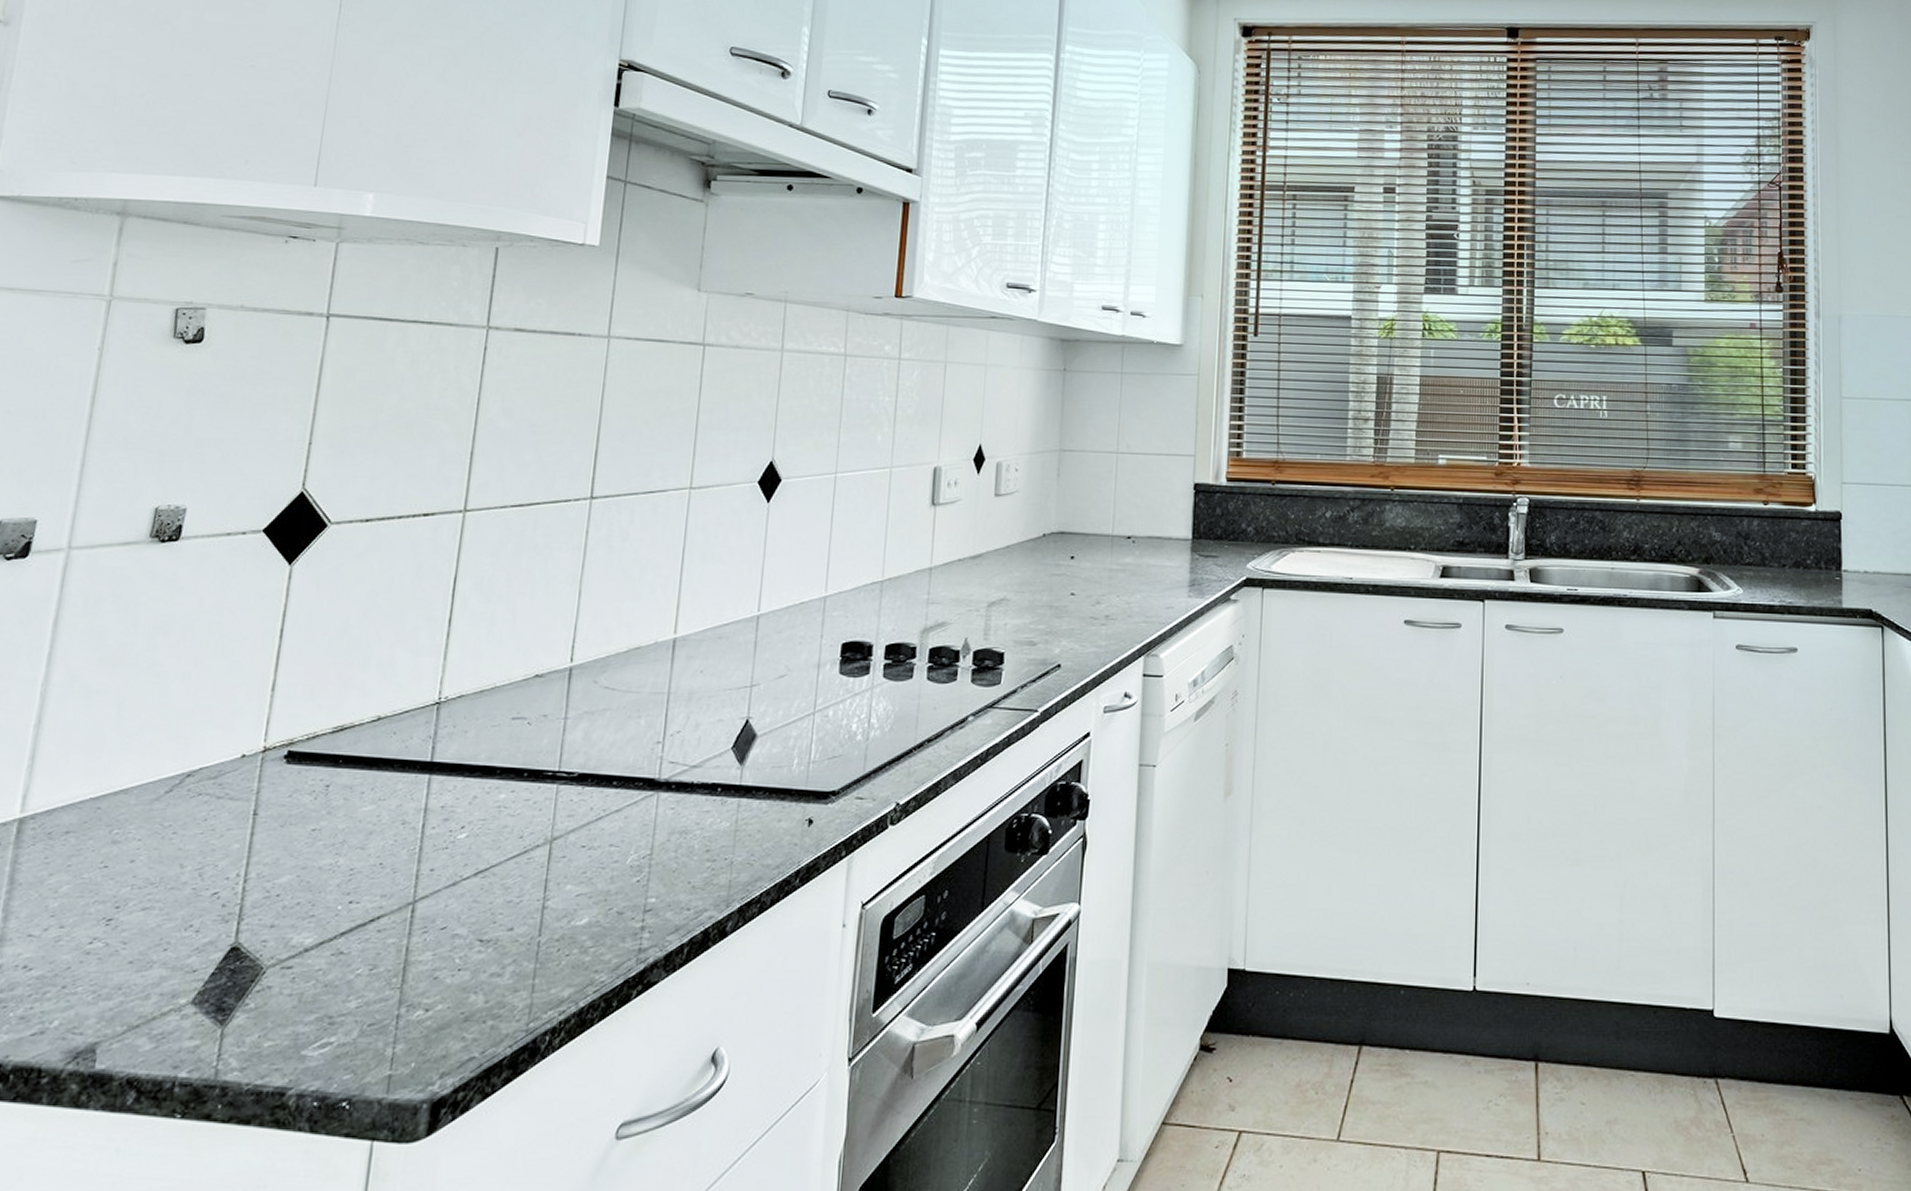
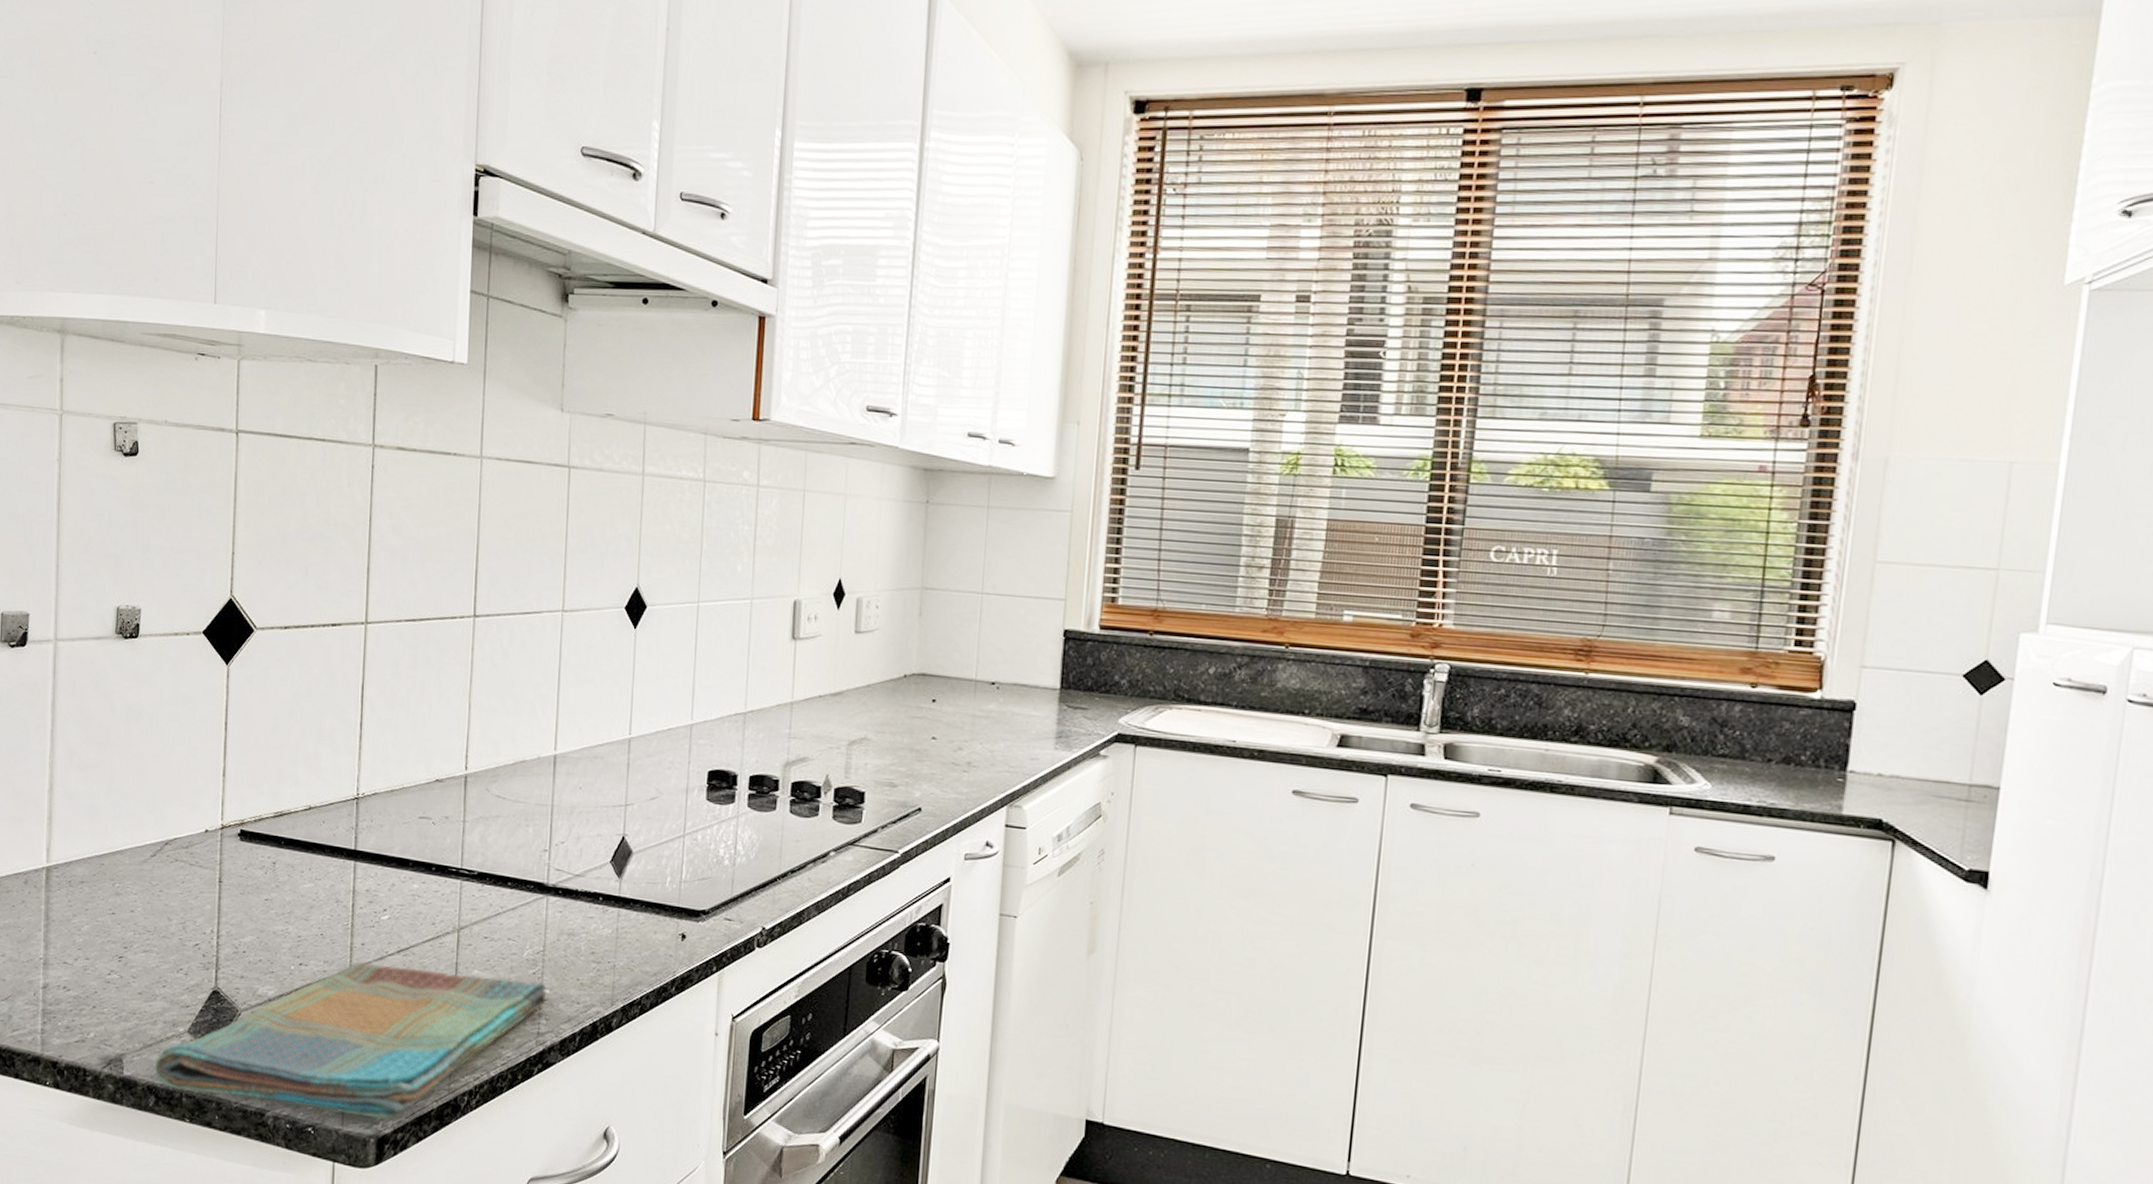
dish towel: none [139,891,652,1080] -> present [154,961,547,1120]

